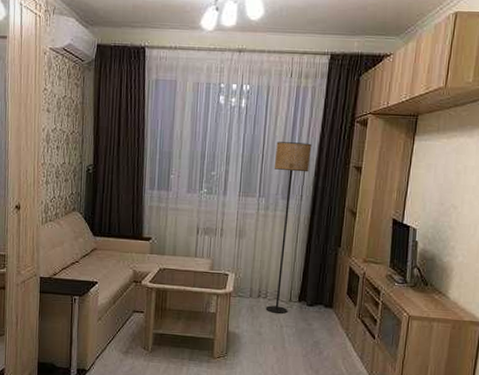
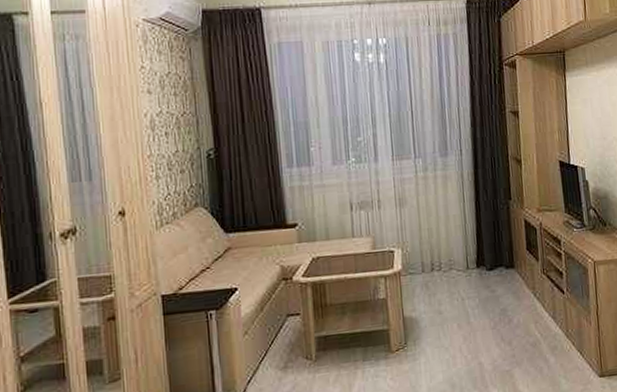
floor lamp: present [265,141,312,314] -> none [425,93,467,286]

